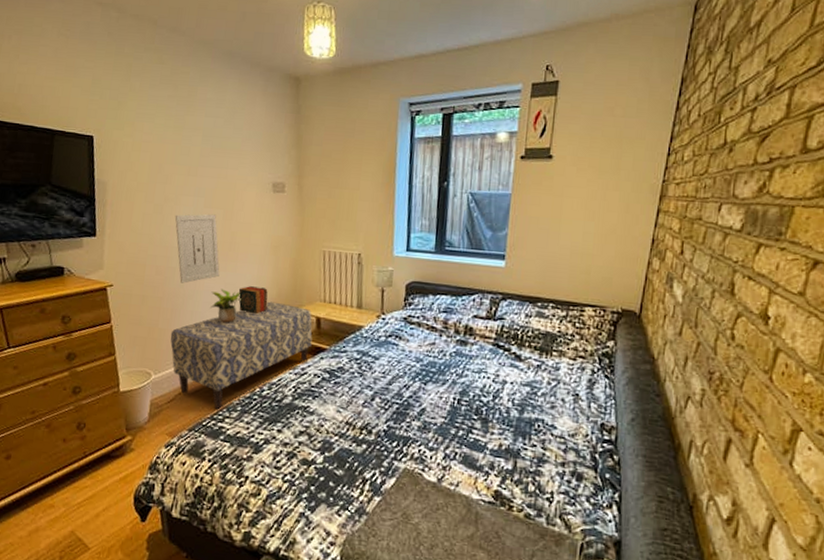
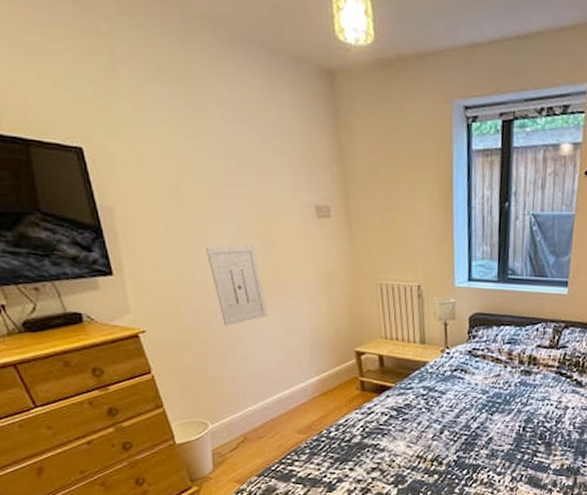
bench: present [170,301,313,409] -> none [222,341,376,453]
potted plant: present [210,288,241,323] -> none [261,329,295,366]
decorative box: present [238,286,268,315] -> none [291,325,325,356]

